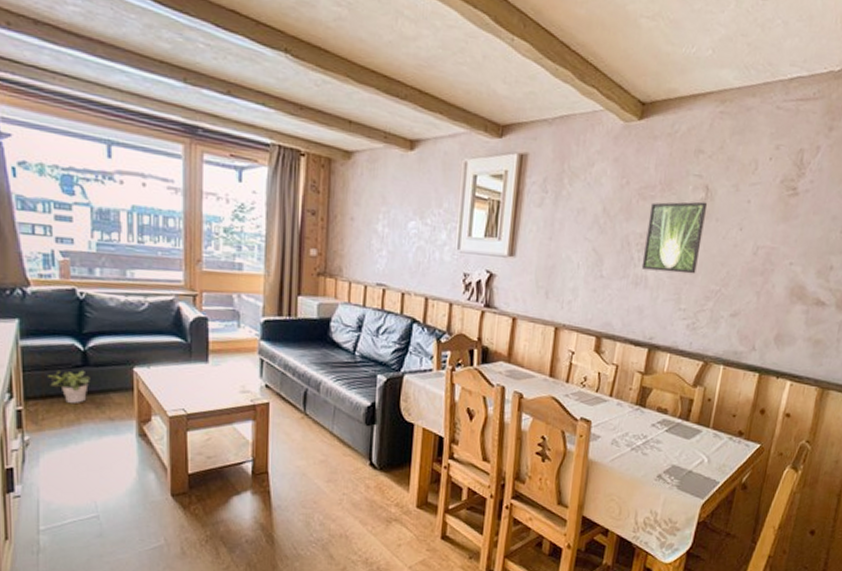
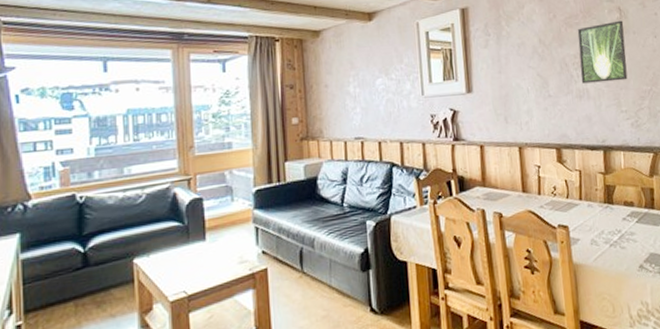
potted plant: present [48,369,90,403] -> none [48,271,91,308]

